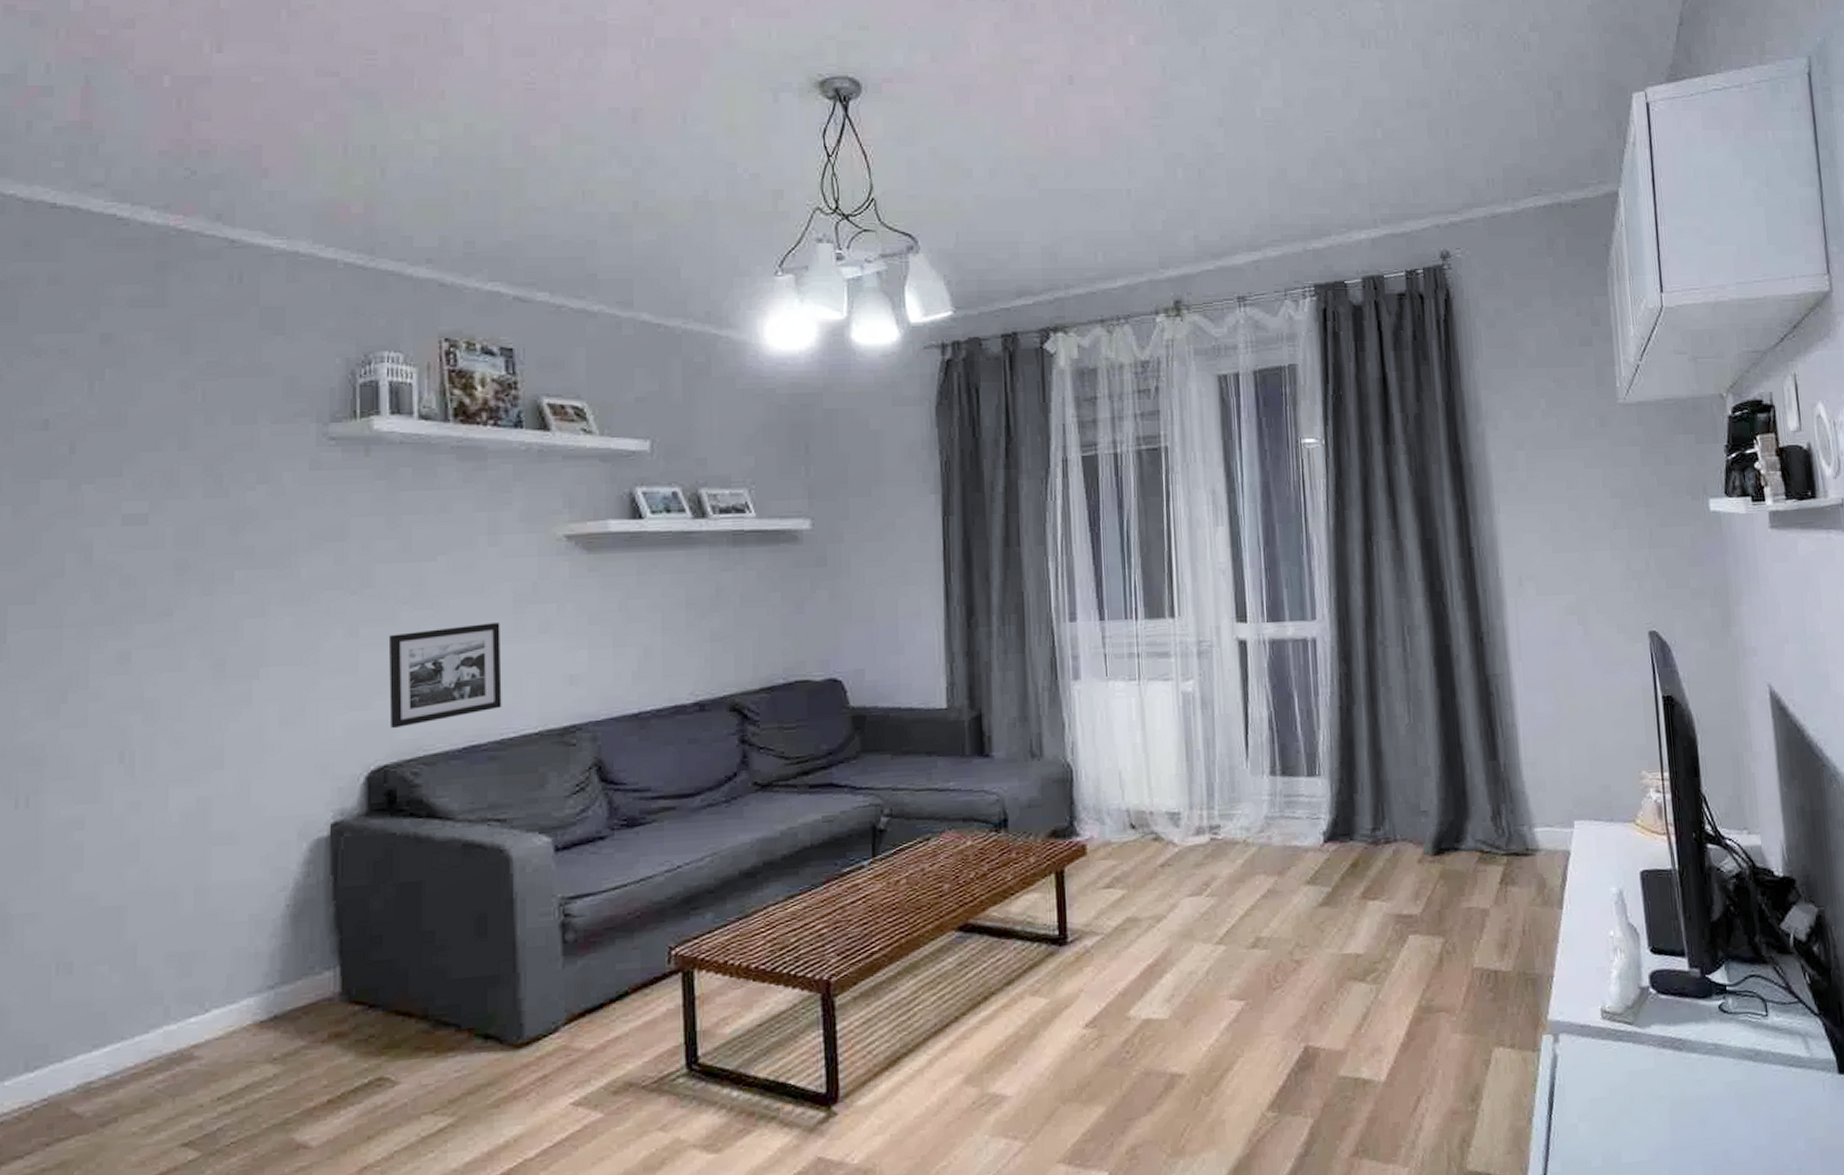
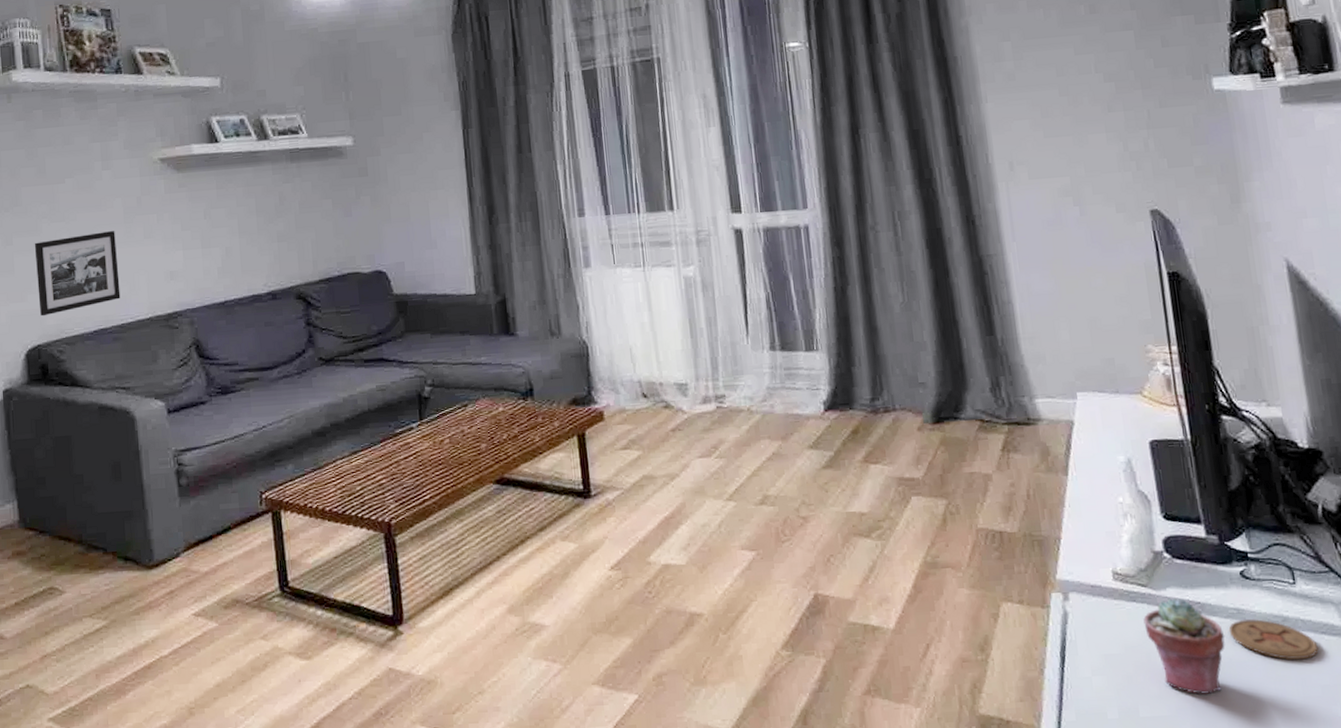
potted succulent: none [1628,1035,1703,1137] -> present [1143,597,1225,695]
coaster: none [1706,1053,1786,1096] -> present [1228,618,1319,661]

